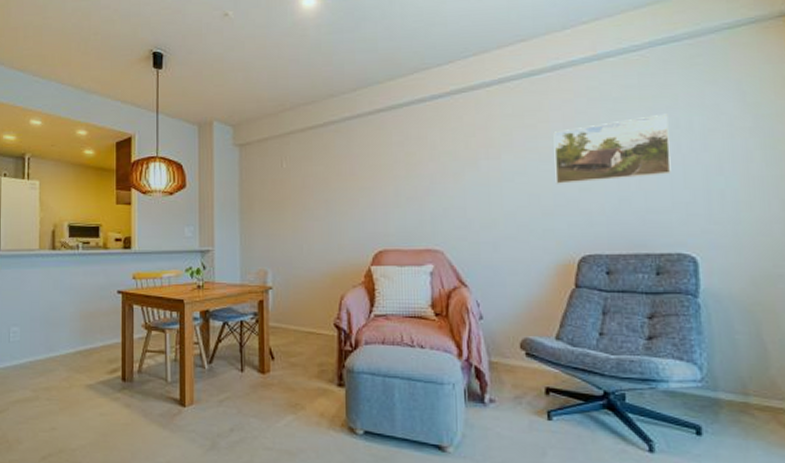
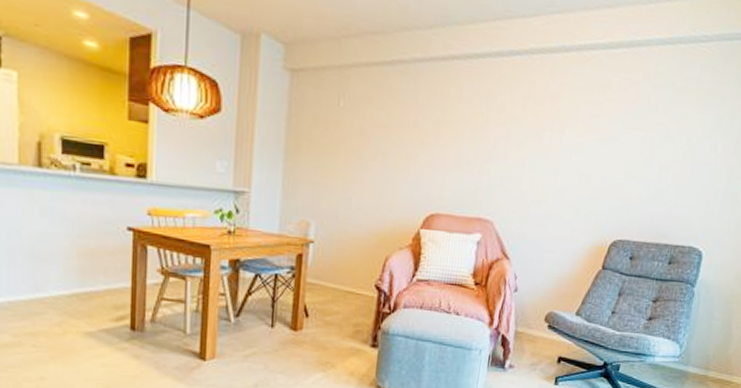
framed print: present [553,113,671,184] -> none [607,112,715,173]

